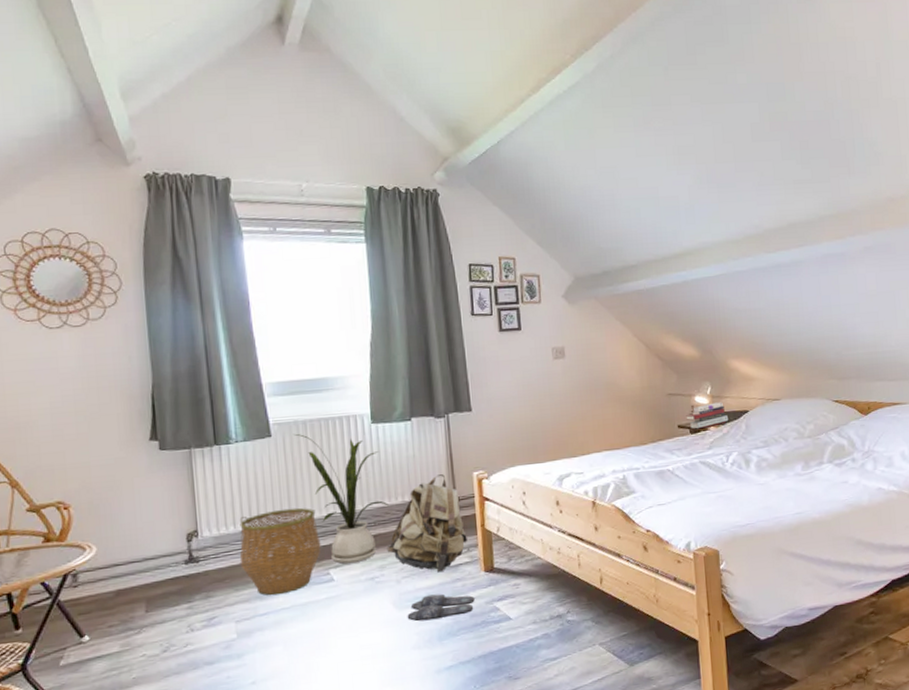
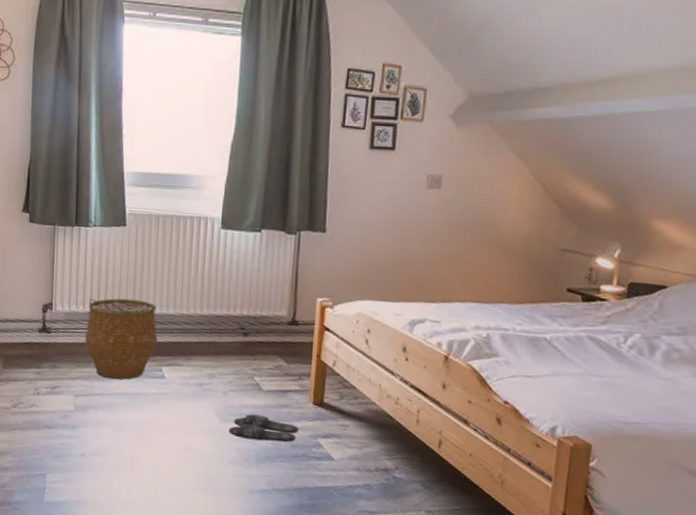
house plant: present [294,433,389,564] -> none [146,226,226,366]
backpack: present [386,474,467,573] -> none [218,293,300,395]
books: present [686,402,729,429] -> none [579,269,638,299]

